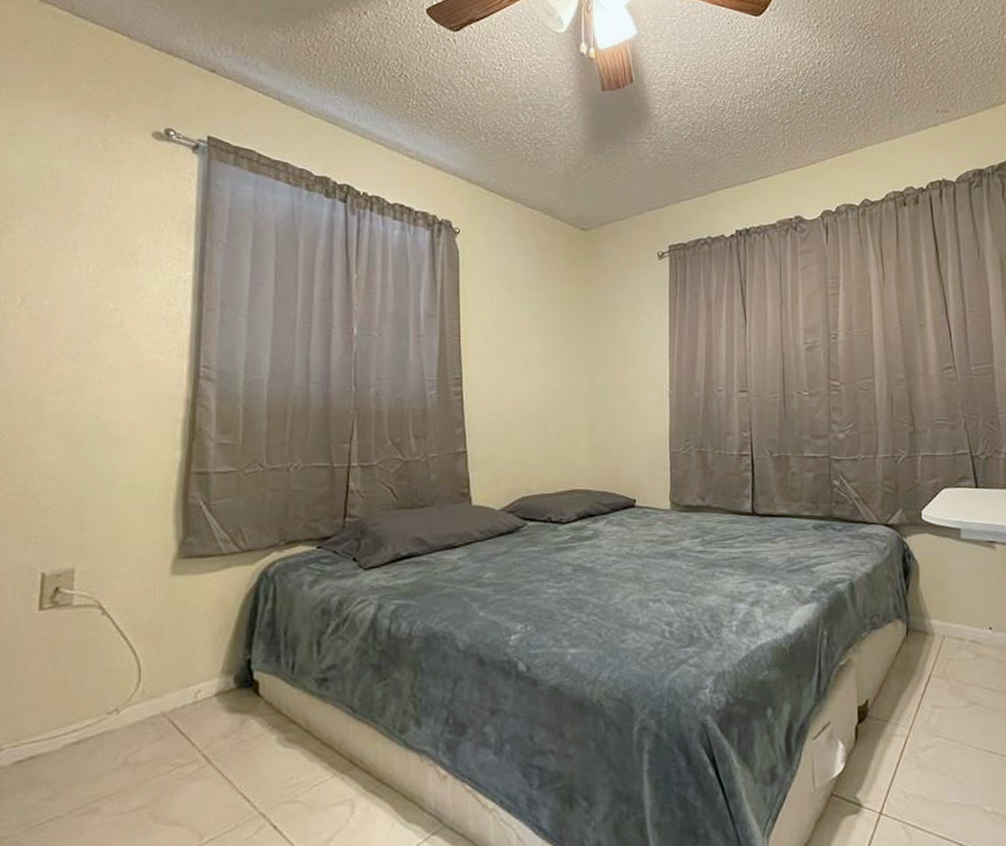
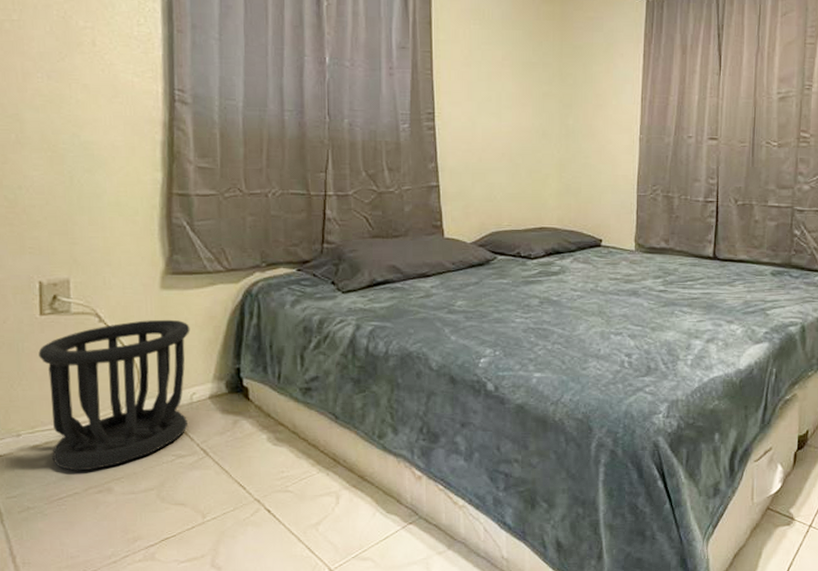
wastebasket: none [33,608,200,790] -> present [38,319,190,471]

